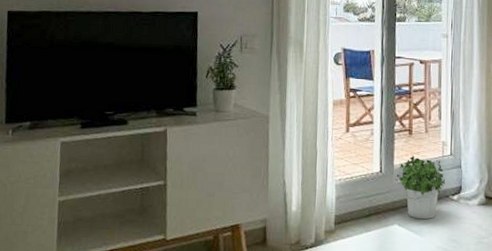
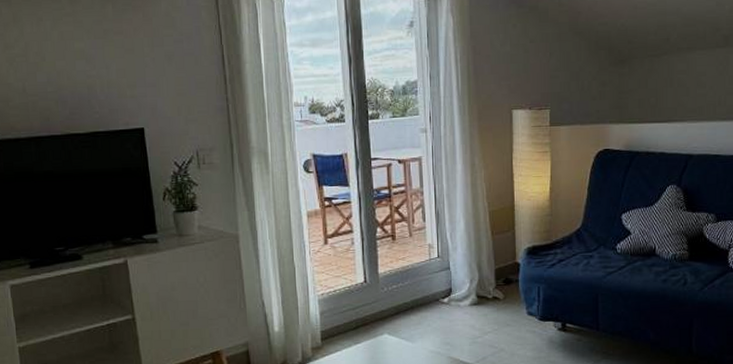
potted plant: present [397,156,446,220] -> none [383,262,435,326]

